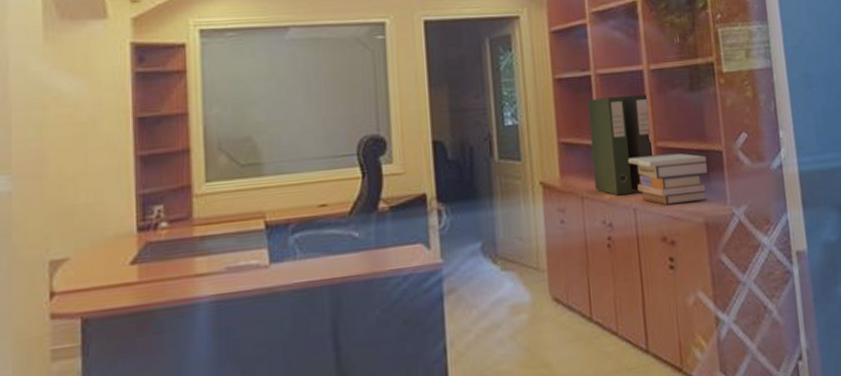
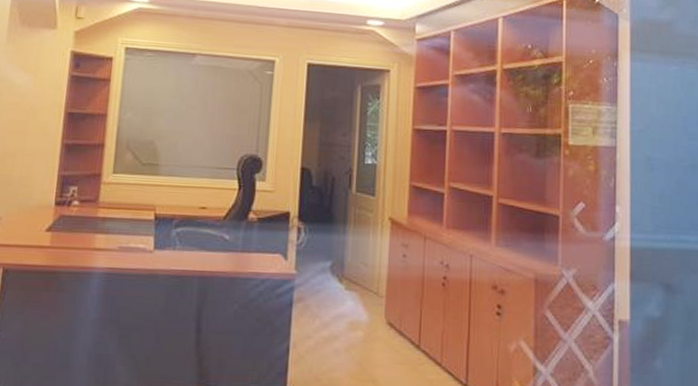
binder: present [587,93,652,196] -> none [438,151,496,242]
books: present [628,152,709,205] -> none [470,208,544,259]

